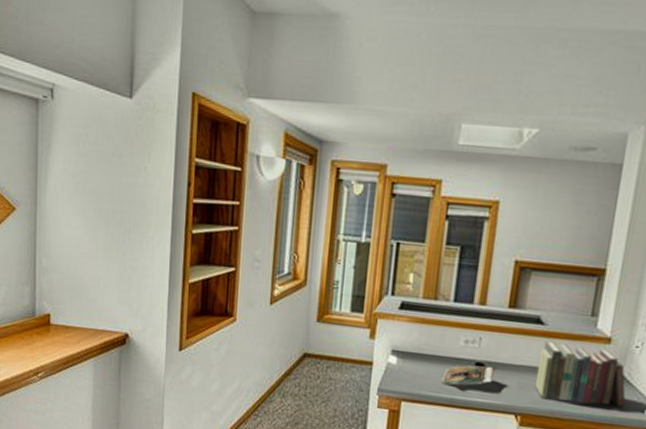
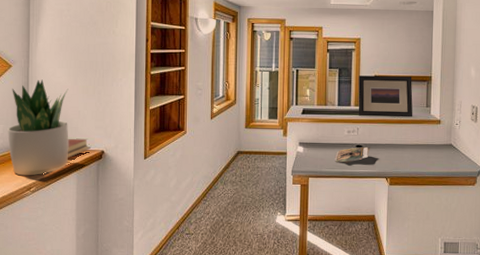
planter: none [11,229,85,357] -> present [7,79,69,176]
books: none [82,312,113,340] -> present [67,138,92,159]
picture frame: none [483,258,575,330] -> present [358,75,413,117]
books: present [535,341,626,407] -> none [396,126,455,165]

